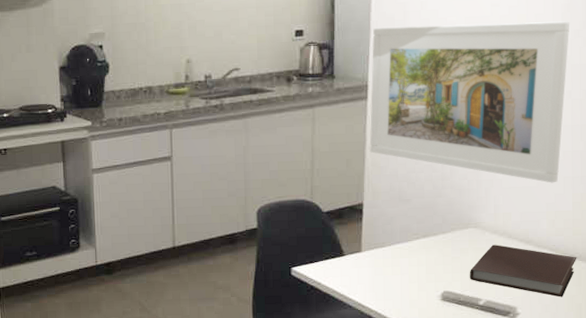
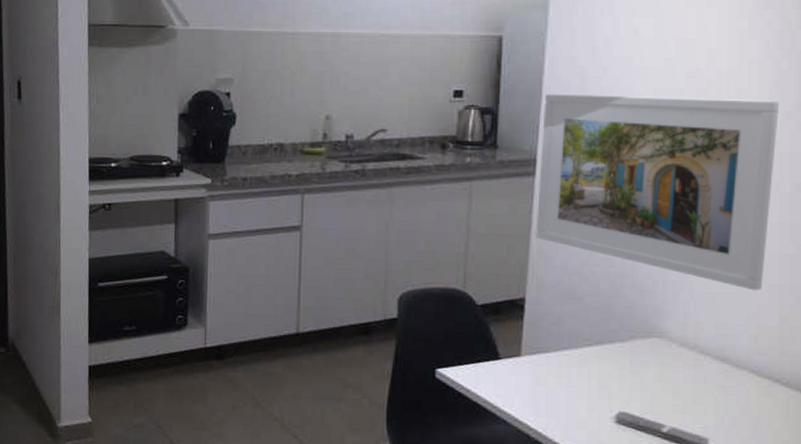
notebook: present [469,245,577,297] -> none [651,360,784,431]

